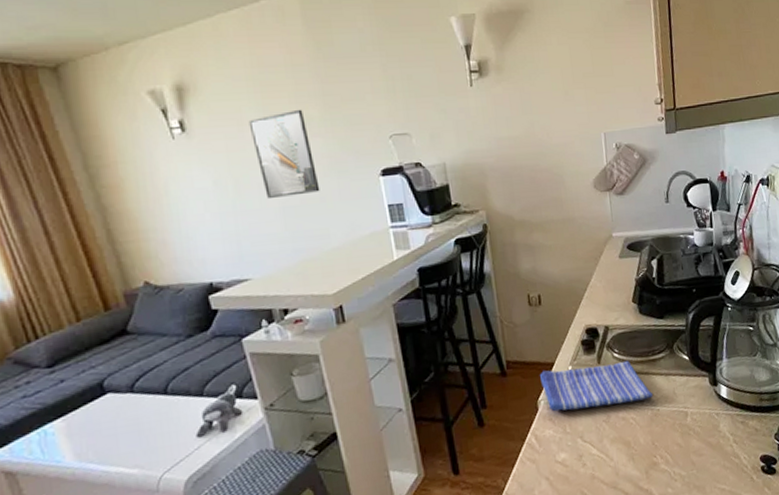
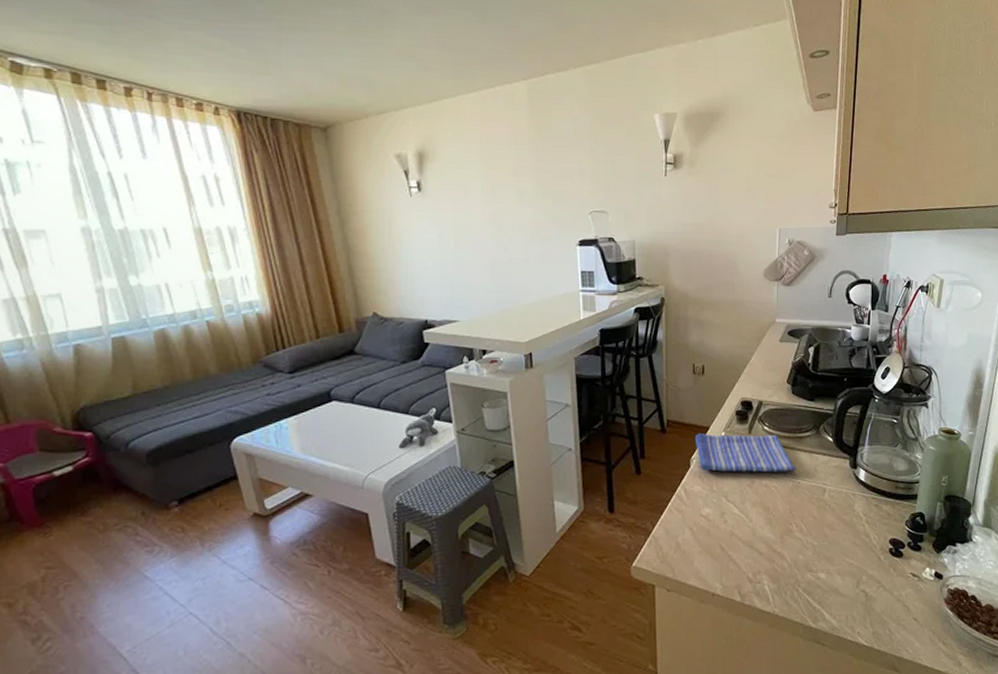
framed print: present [248,109,320,200] -> none [473,181,525,256]

